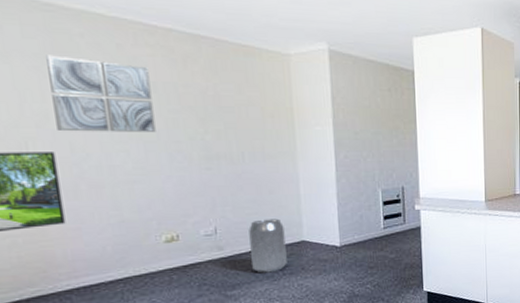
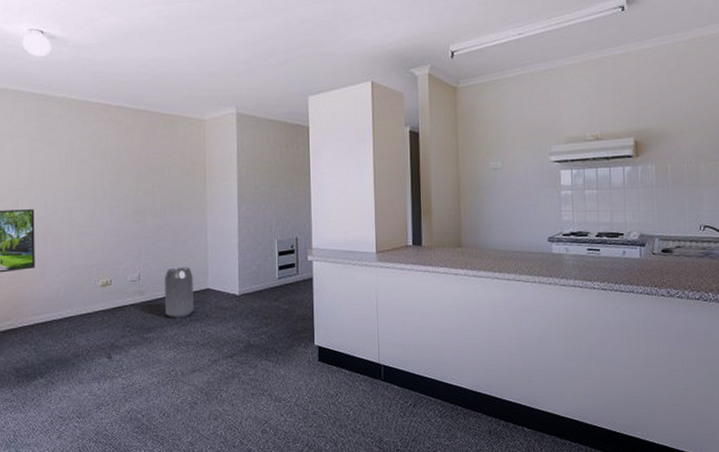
wall art: present [46,54,156,132] -> none [37,133,103,193]

